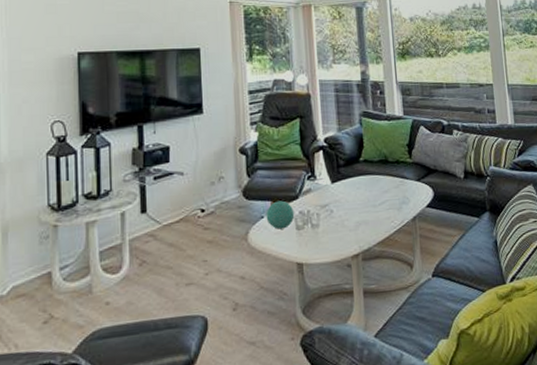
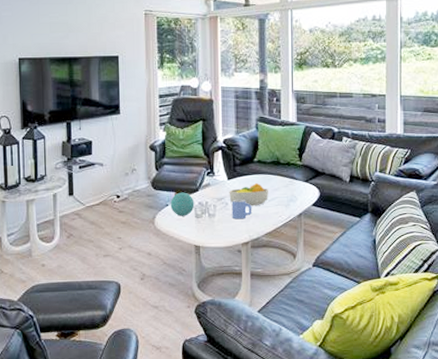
fruit bowl: none [333,185,379,213] -> present [229,183,269,207]
mug: none [337,205,361,229] -> present [231,200,252,220]

